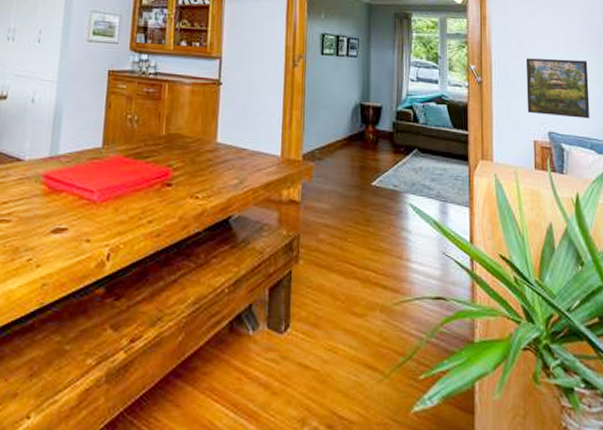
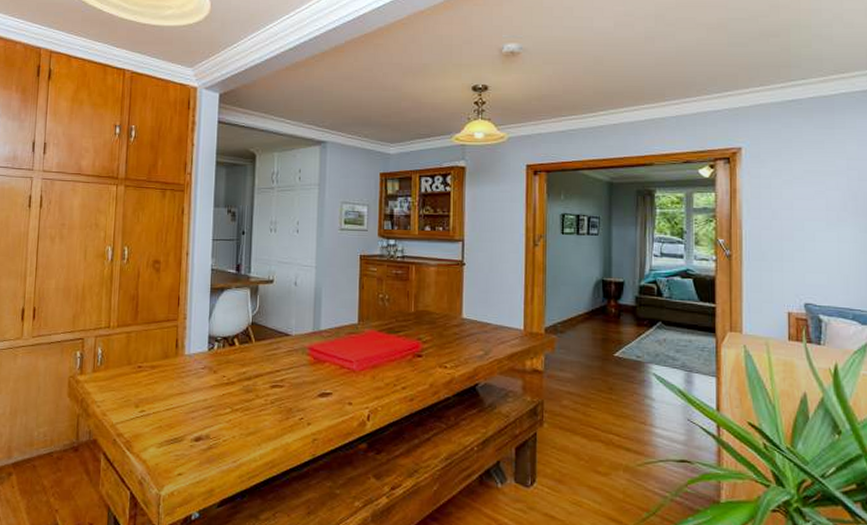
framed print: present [525,58,590,119] -> none [780,229,853,289]

